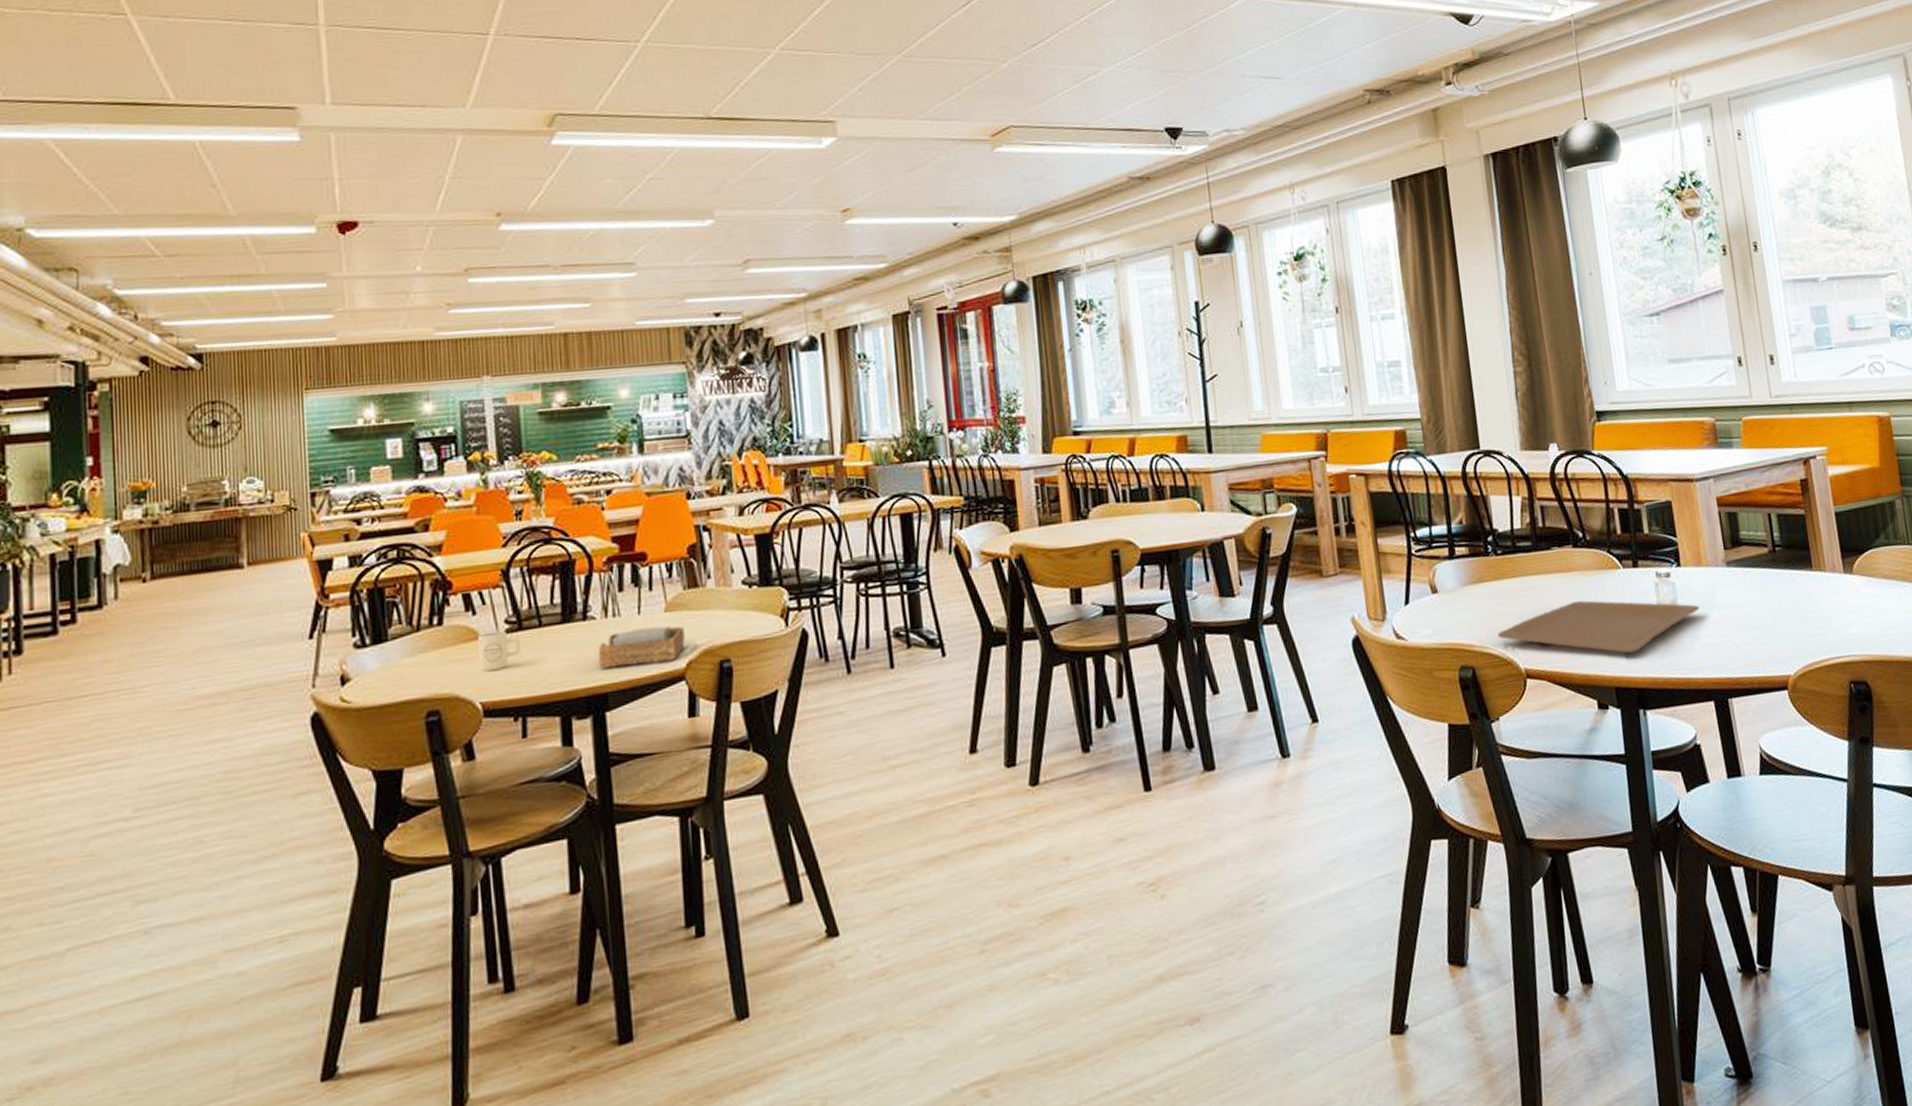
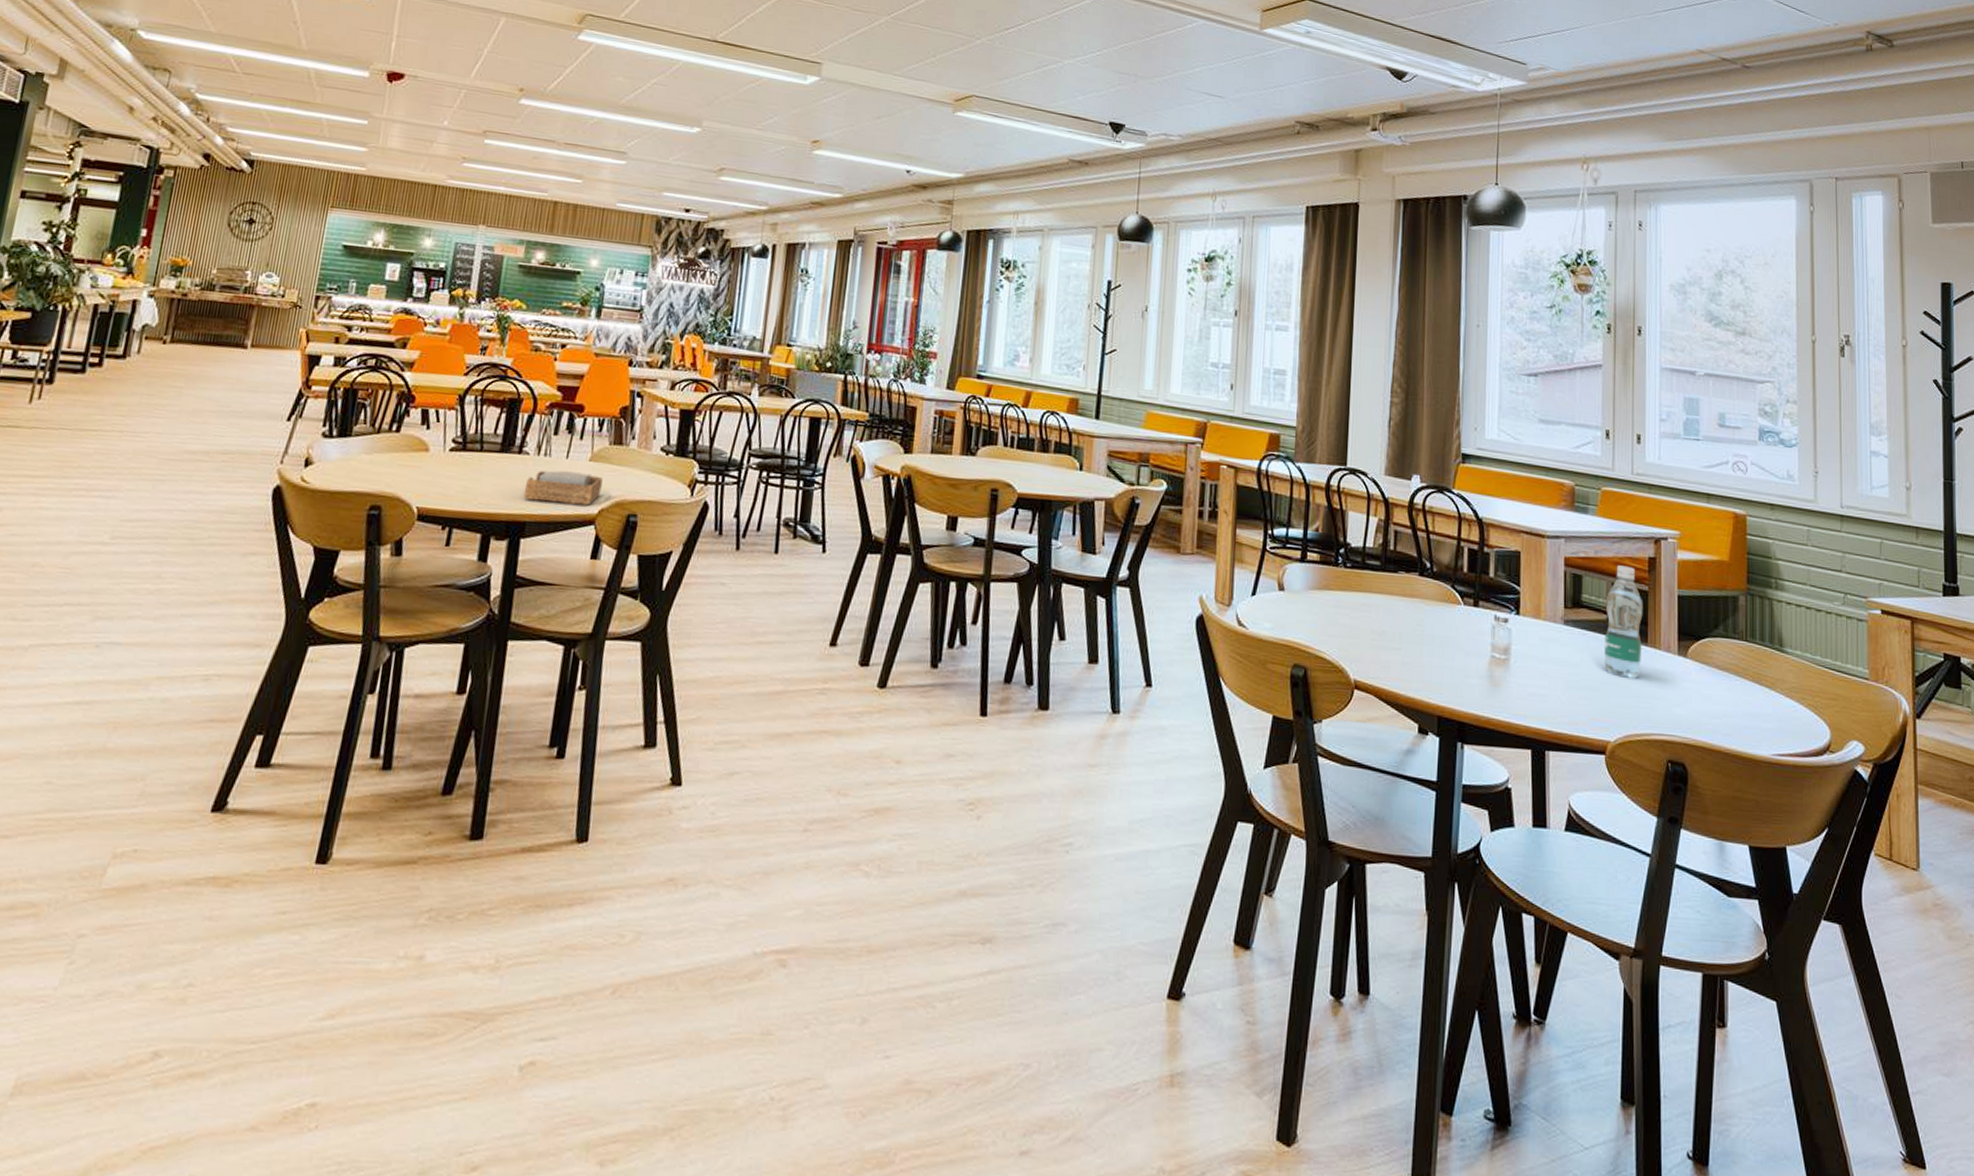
mug: present [477,630,522,671] -> none [422,446,462,481]
tray: present [1498,600,1700,653] -> none [1334,626,1532,687]
bottle: none [1764,493,1810,608] -> present [1604,565,1643,680]

